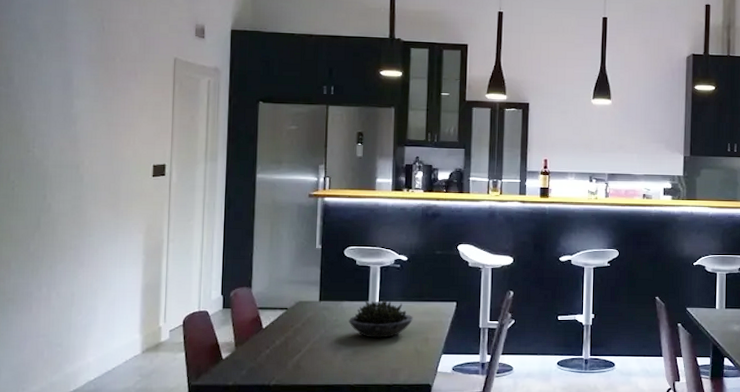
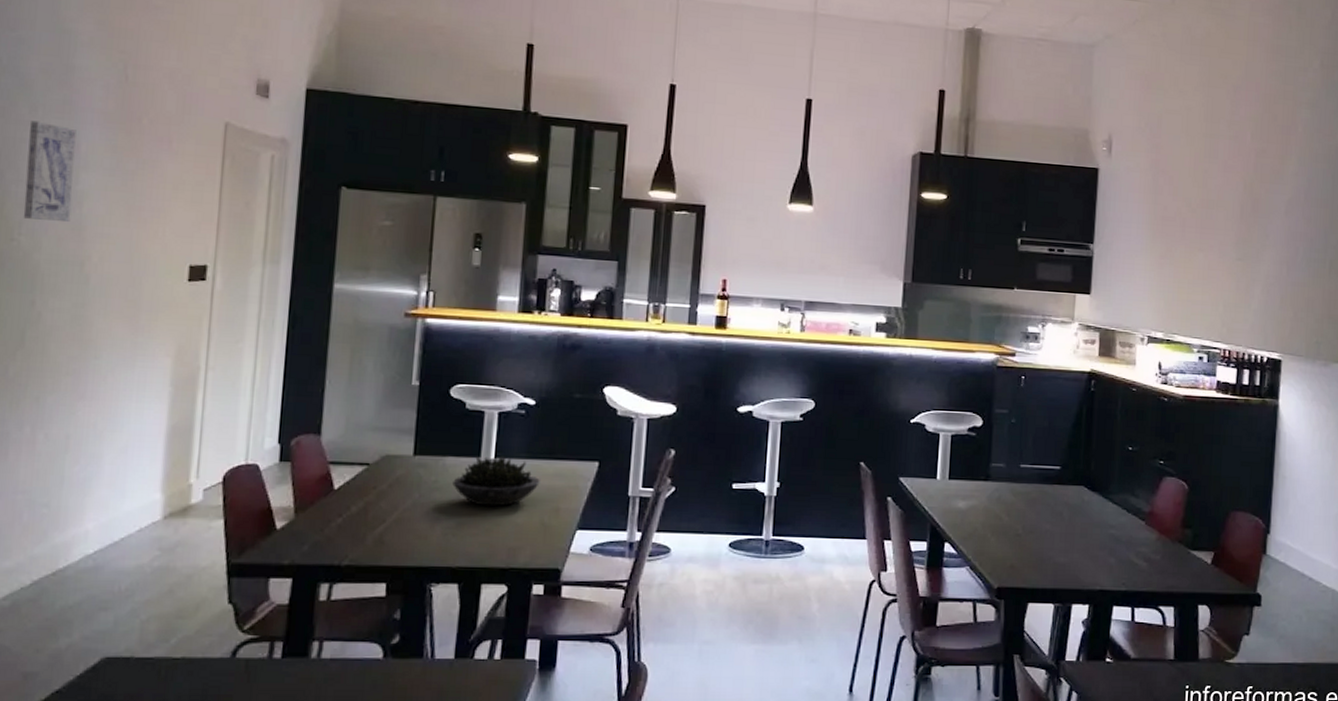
wall art: none [35,63,70,137] -> present [23,120,77,223]

